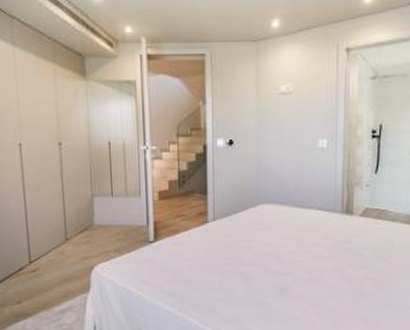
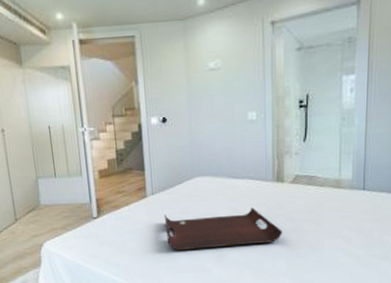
serving tray: none [225,240,350,282] -> present [164,208,283,250]

